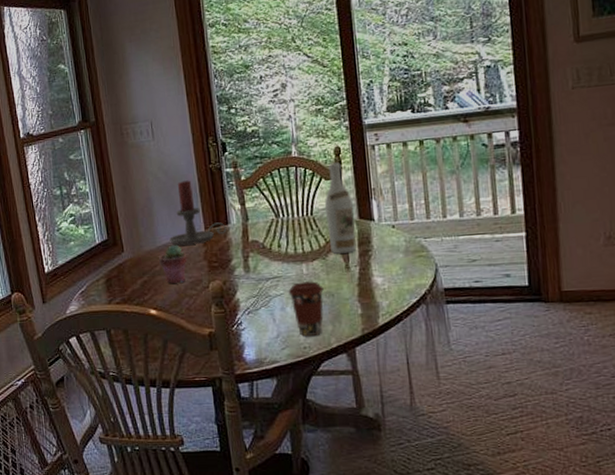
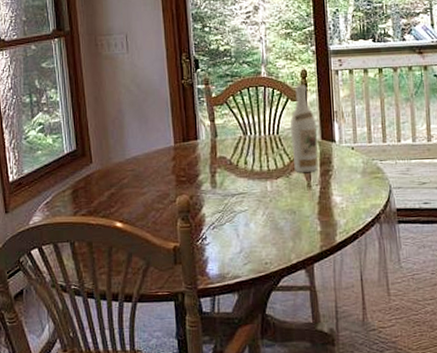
potted succulent: present [159,244,188,285] -> none [127,158,156,198]
candle holder: present [169,180,227,246] -> none [139,94,196,159]
coffee cup: present [288,281,324,337] -> none [252,198,286,253]

